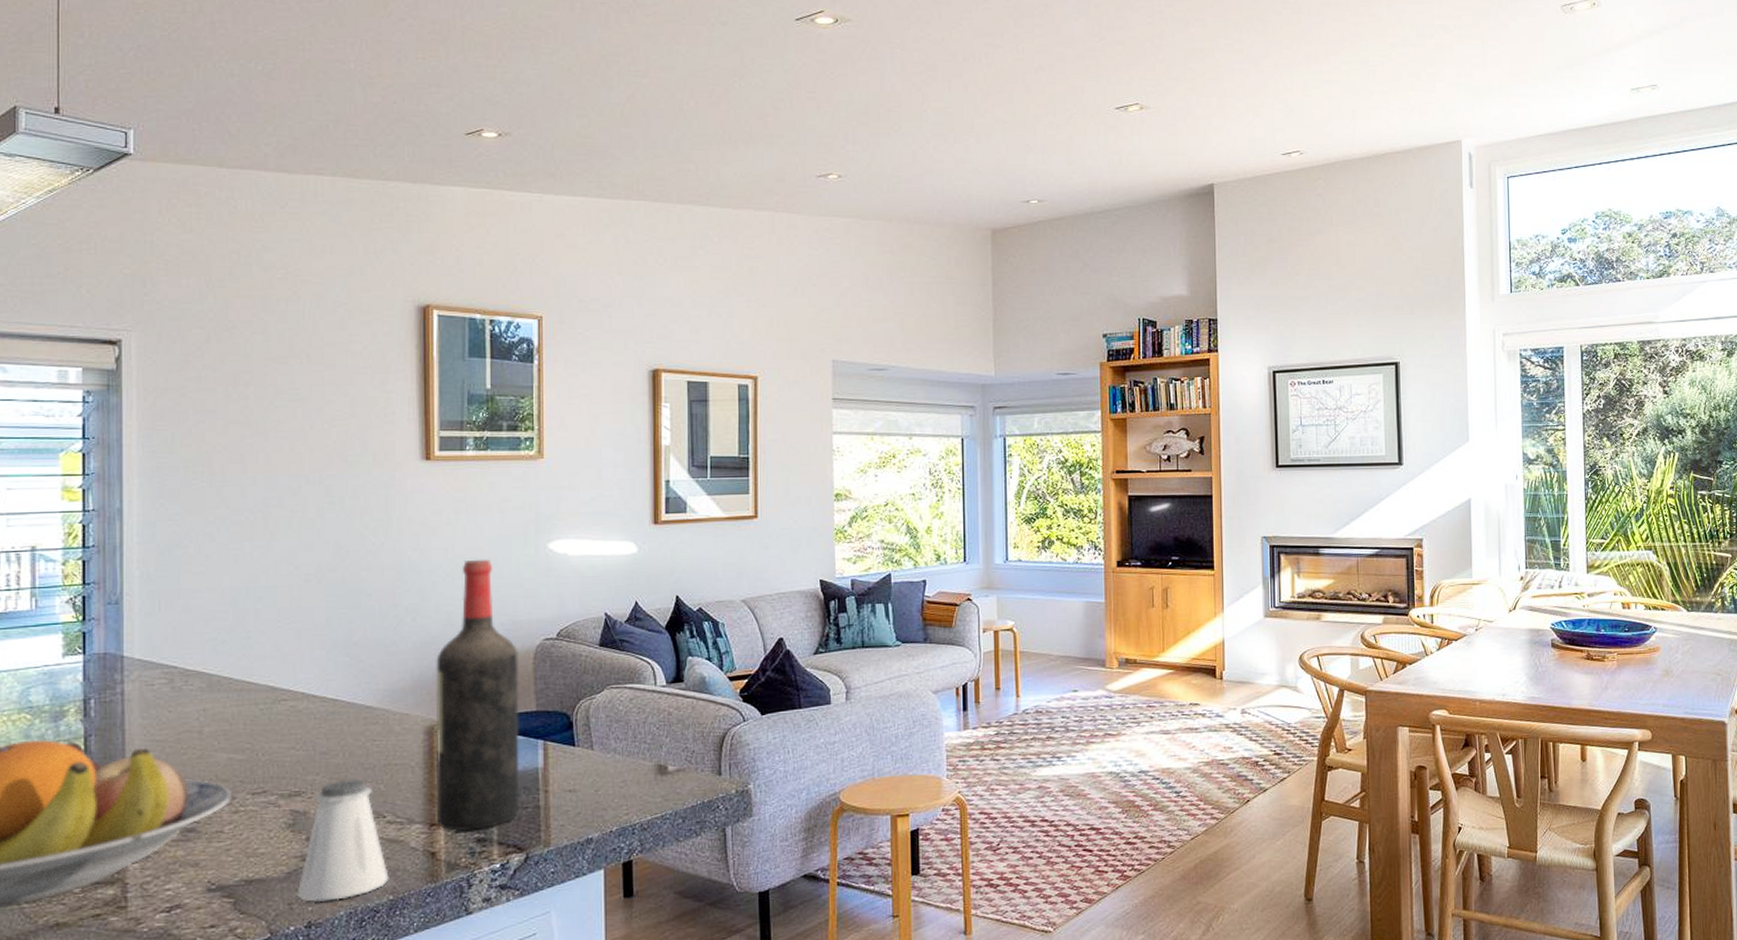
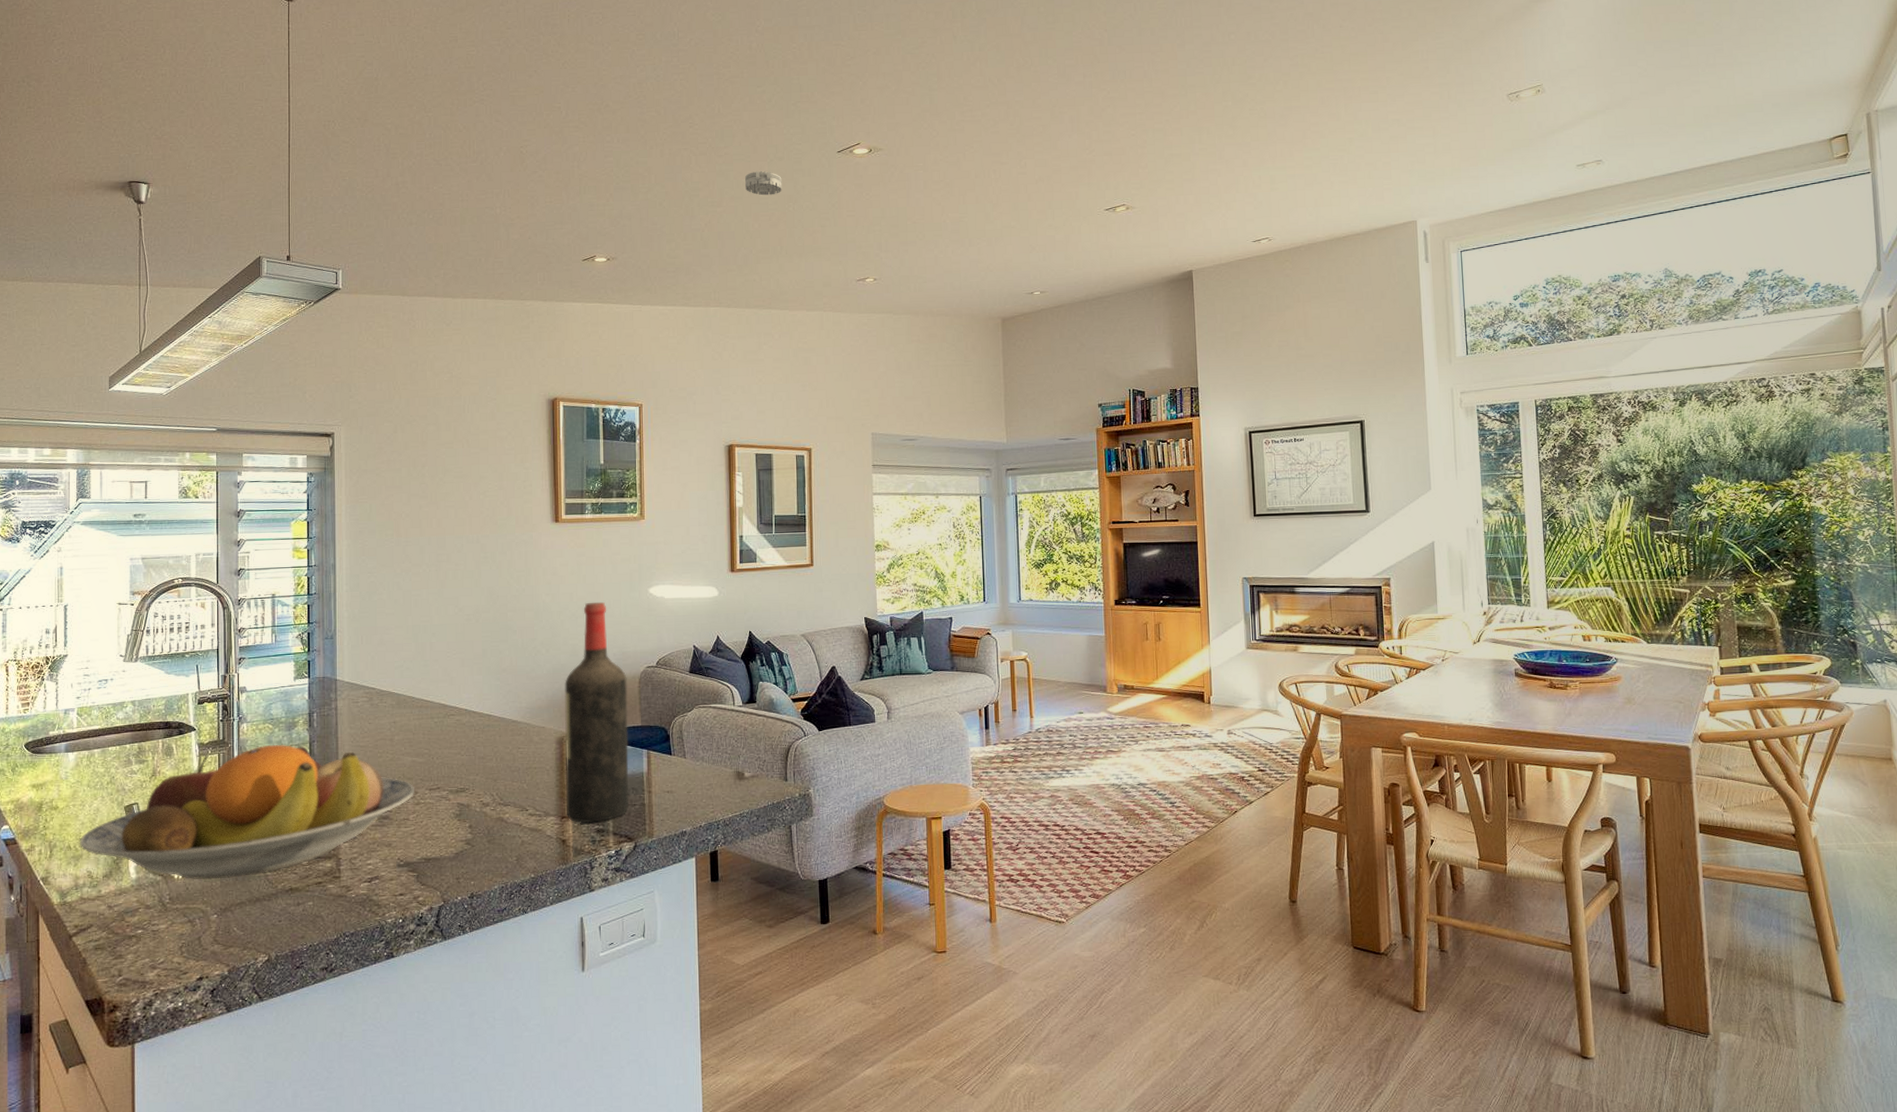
saltshaker: present [297,779,389,902] -> none [463,779,531,877]
smoke detector: none [678,37,726,67] -> present [744,171,782,196]

